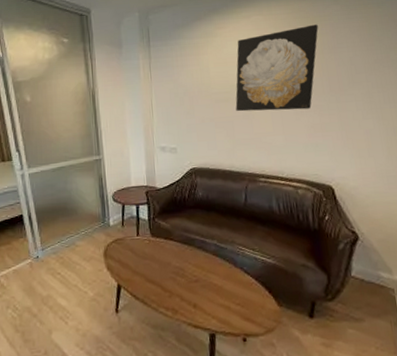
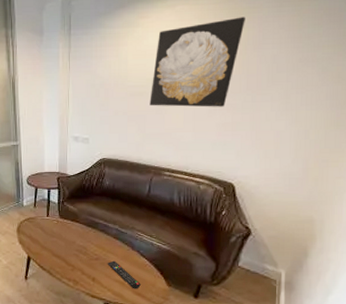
remote control: none [208,281,249,314] -> present [107,260,141,289]

